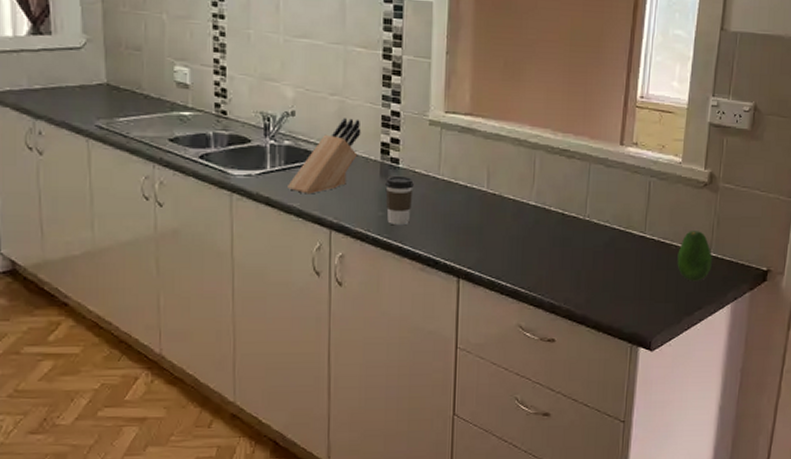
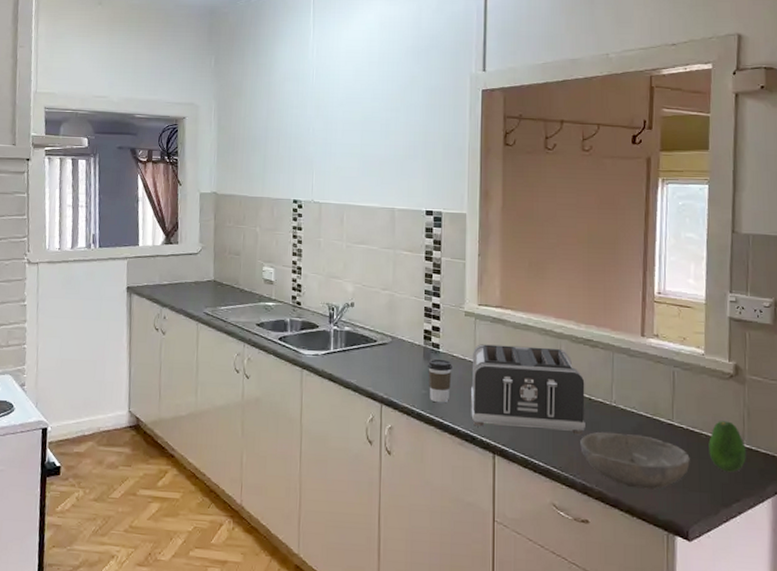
knife block: present [288,118,361,194] -> none [347,309,408,373]
toaster: none [434,157,559,253] -> present [471,344,585,436]
bowl: none [550,248,659,304] -> present [580,431,690,490]

